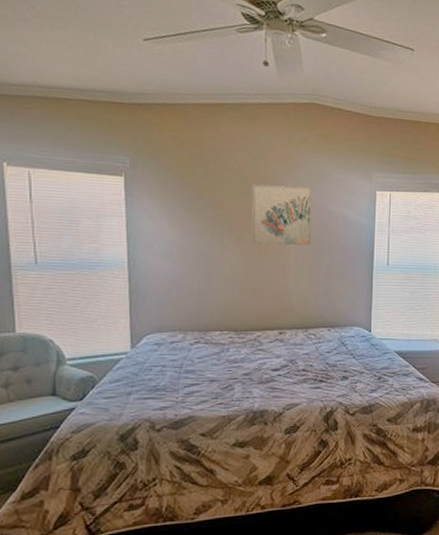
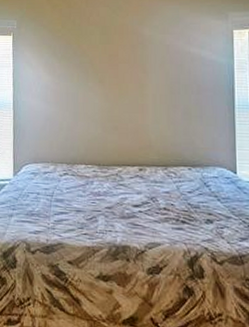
wall art: present [251,184,313,247] -> none [111,31,168,87]

